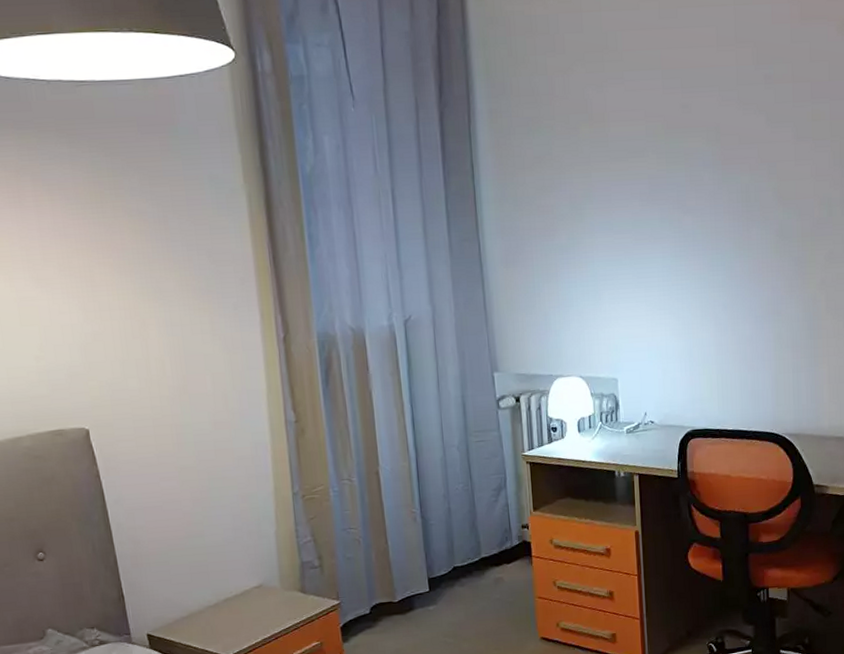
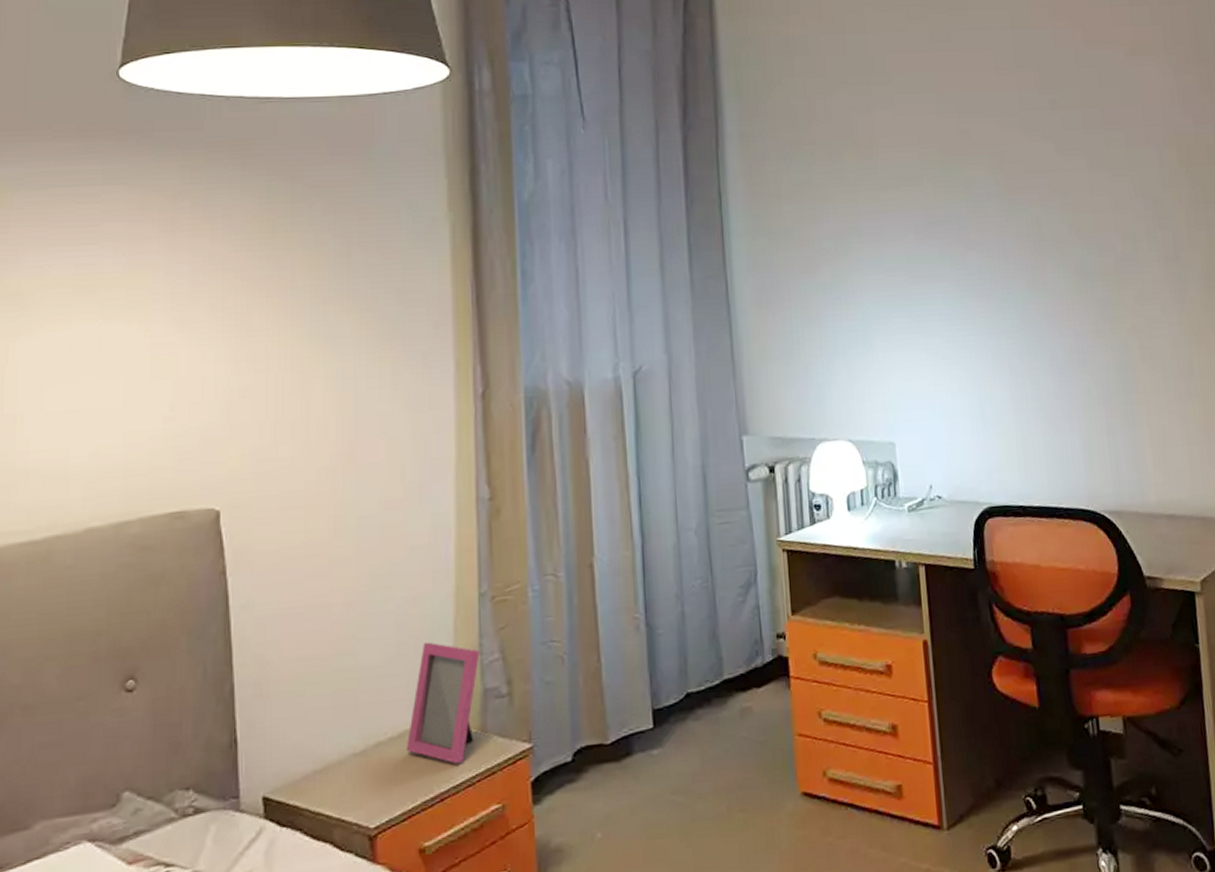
picture frame: none [247,528,297,614] -> present [406,642,480,763]

